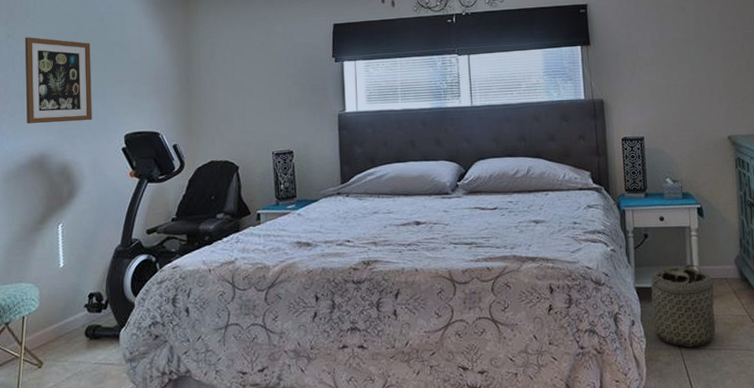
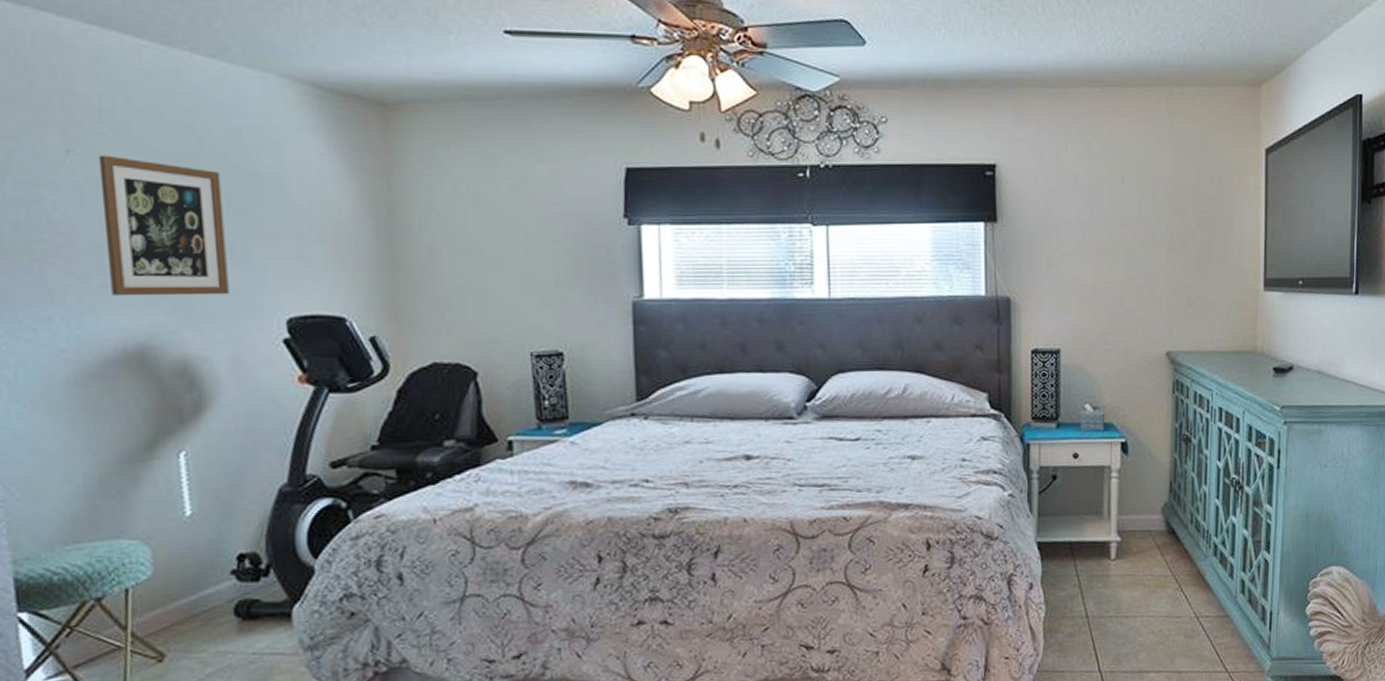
basket: present [640,264,719,347] -> none [1041,512,1137,615]

